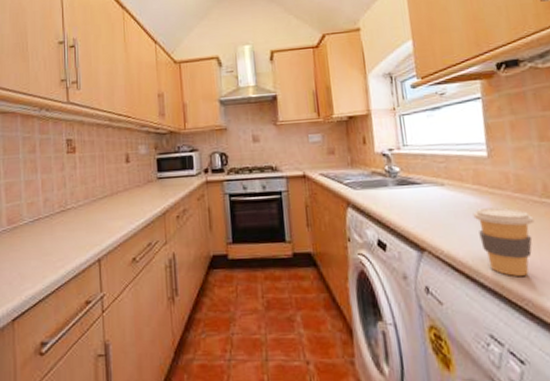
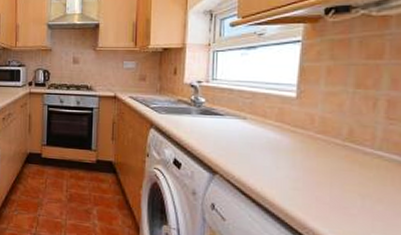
coffee cup: present [473,207,535,276] -> none [270,144,332,208]

